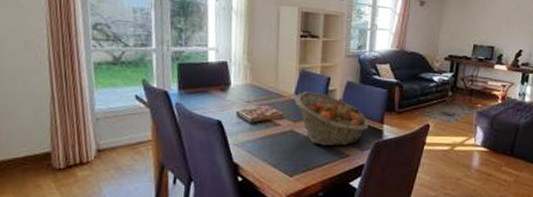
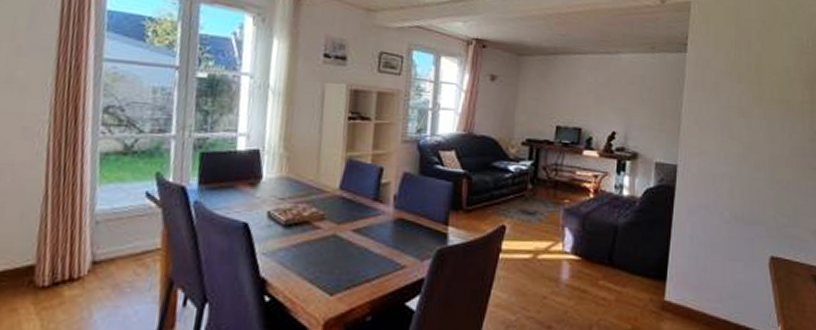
fruit basket: present [295,91,368,147] -> none [339,185,430,255]

